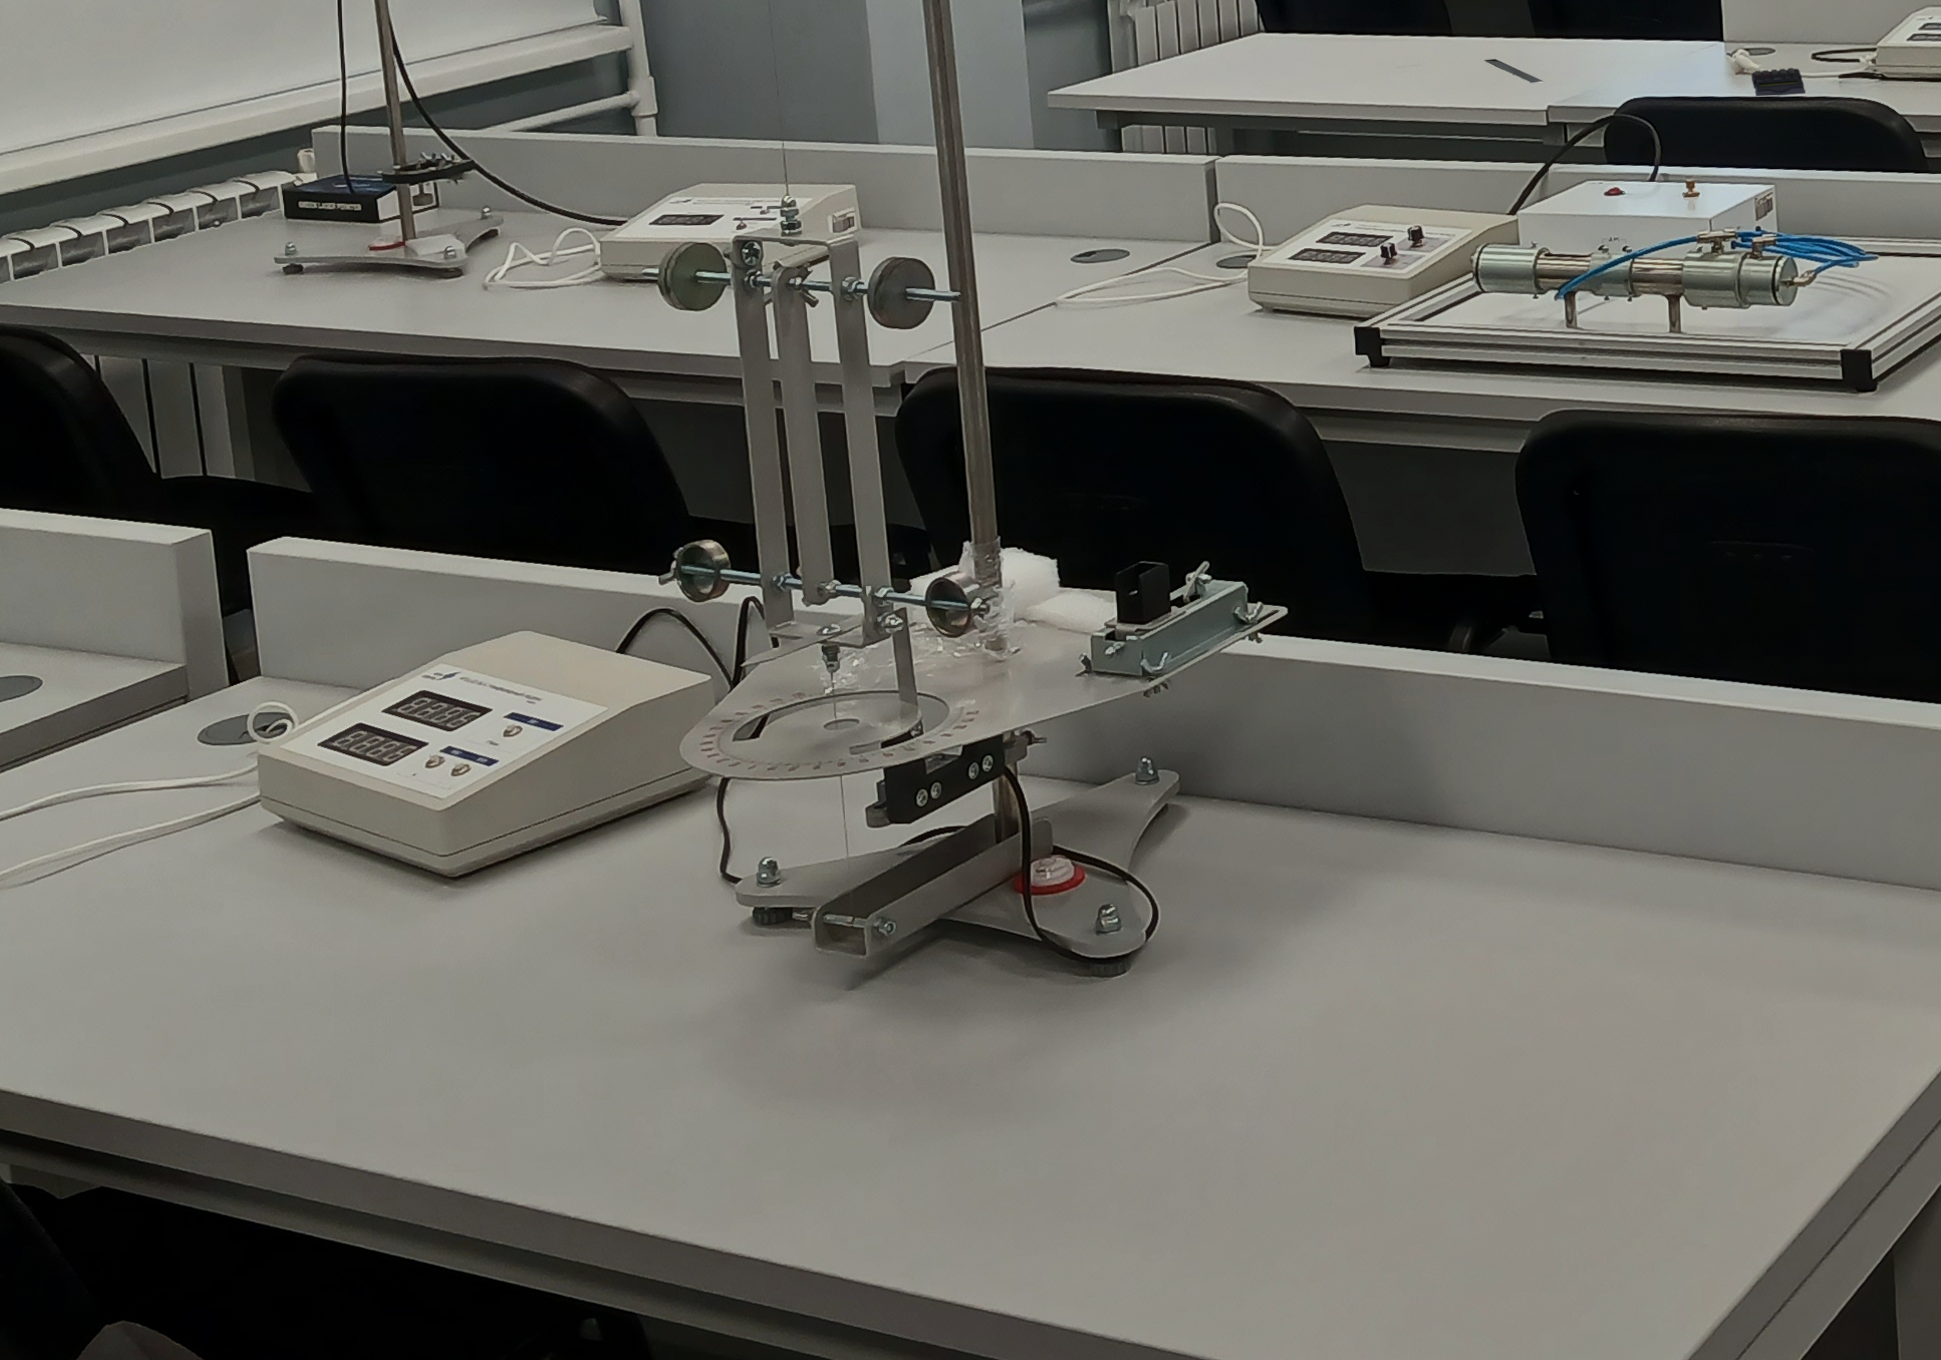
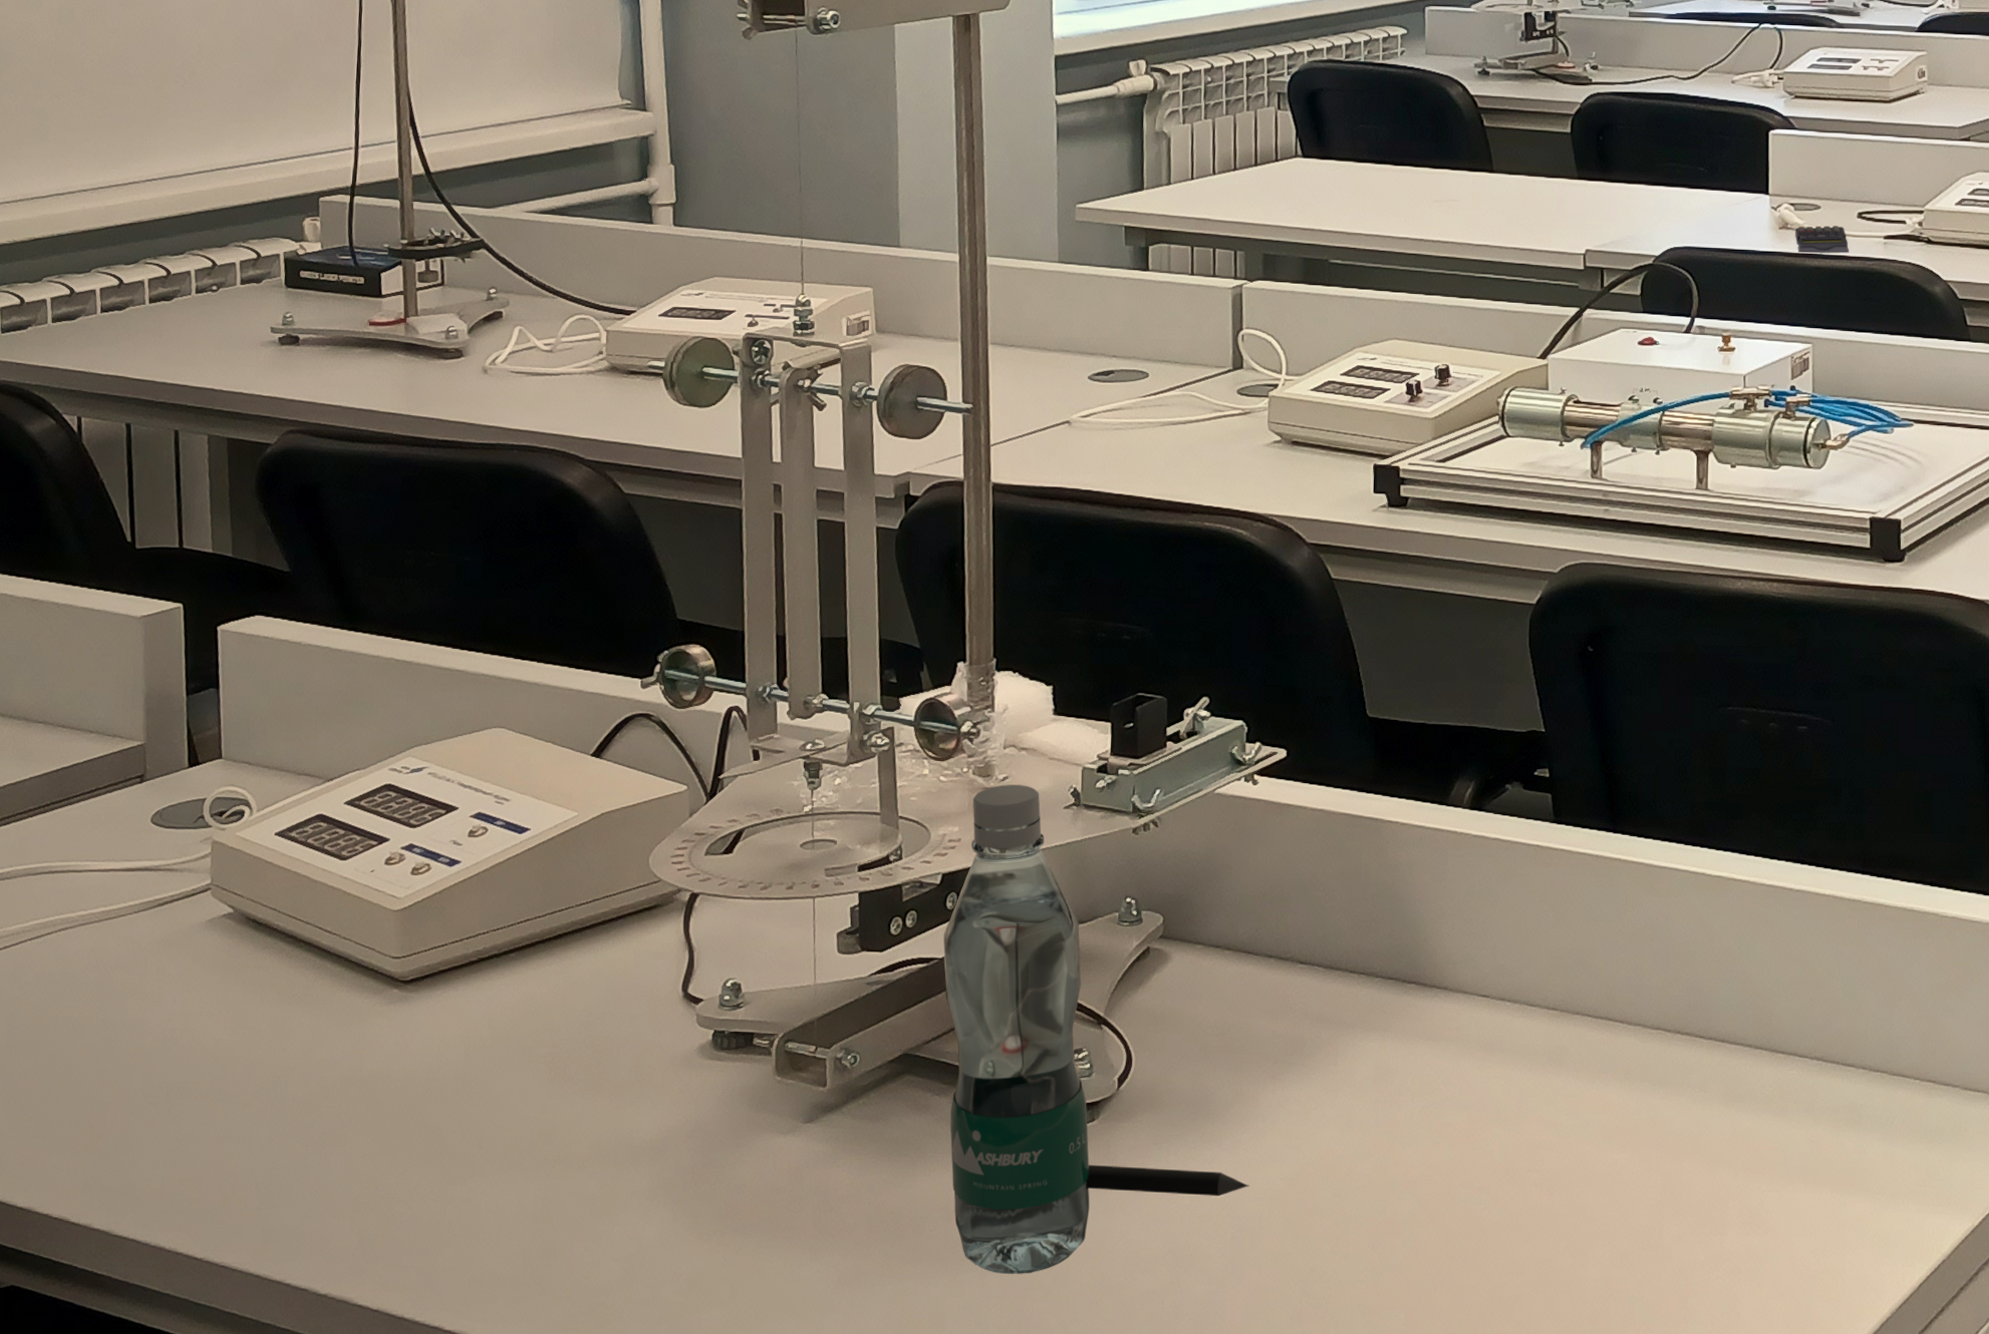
bottle: none [967,656,1127,1122] -> present [943,784,1090,1274]
pen: none [1123,1013,1280,1038] -> present [1087,1164,1250,1196]
ruler: present [1484,59,1544,83] -> none [1524,198,1583,226]

